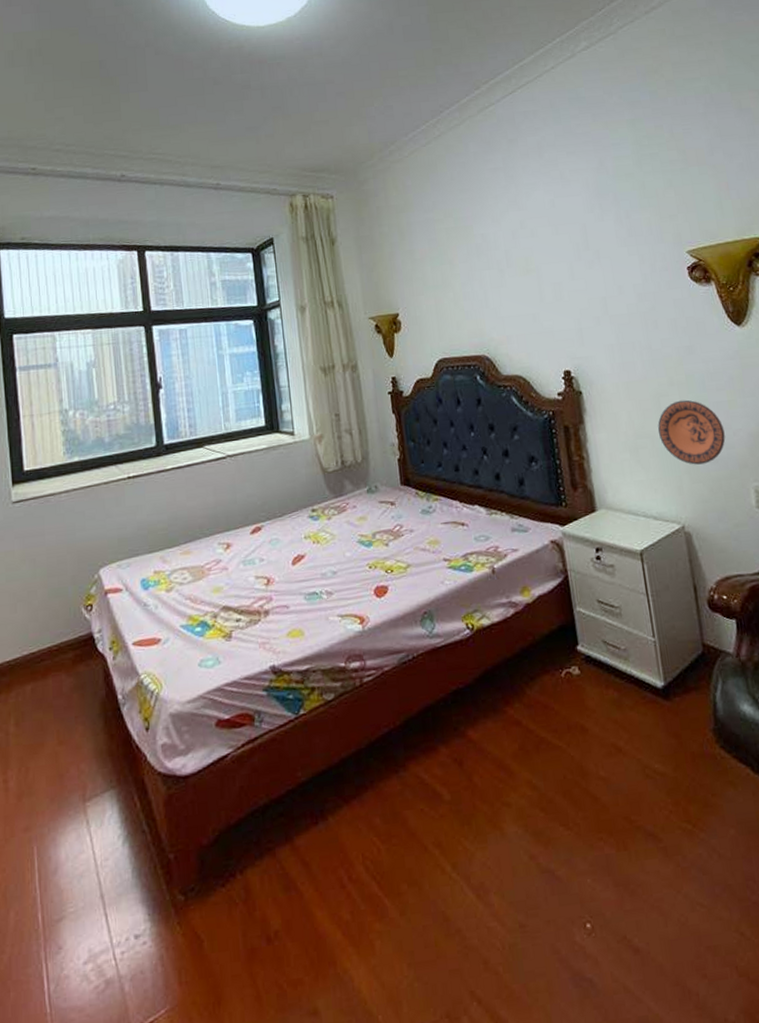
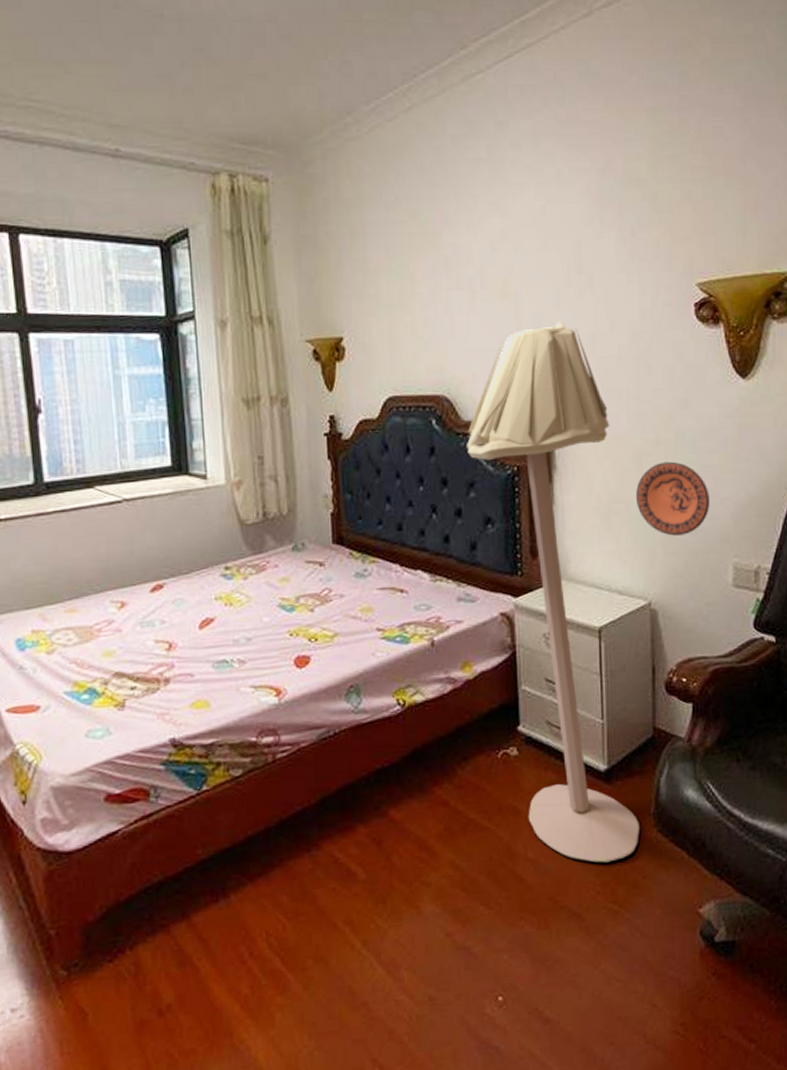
floor lamp: none [507,289,703,781] -> present [466,321,641,863]

